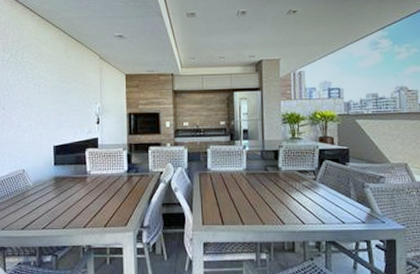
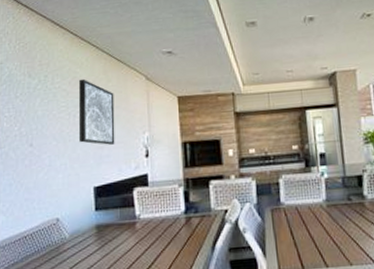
wall art: none [42,55,73,112] -> present [78,78,115,145]

